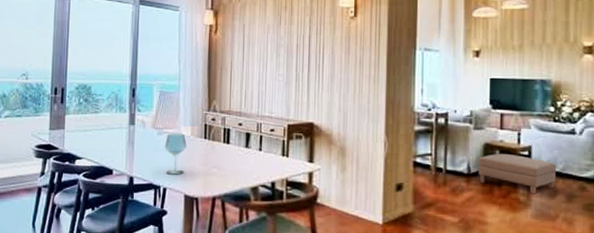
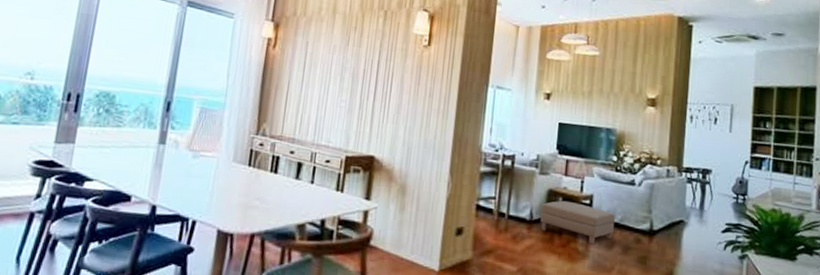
wine glass: present [164,133,187,175] -> none [198,157,227,206]

